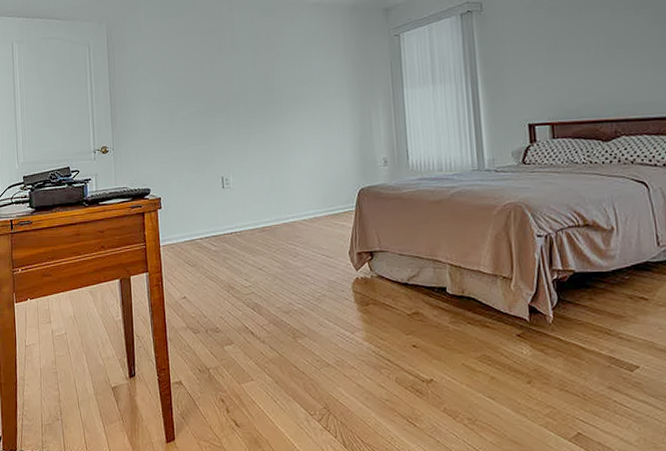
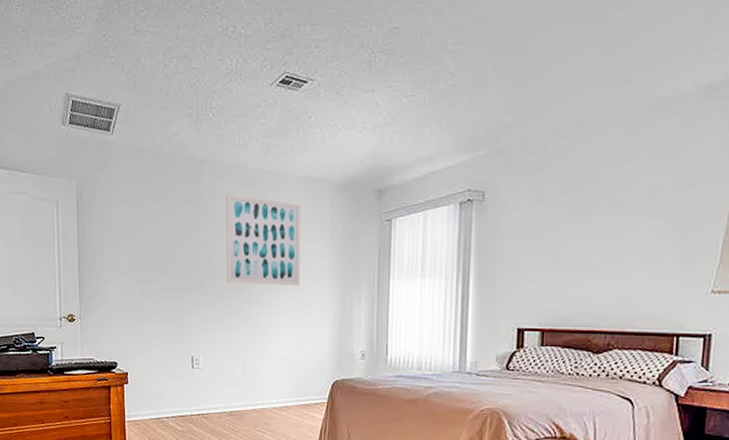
wall art: none [245,23,320,104] -> present [226,194,300,286]

